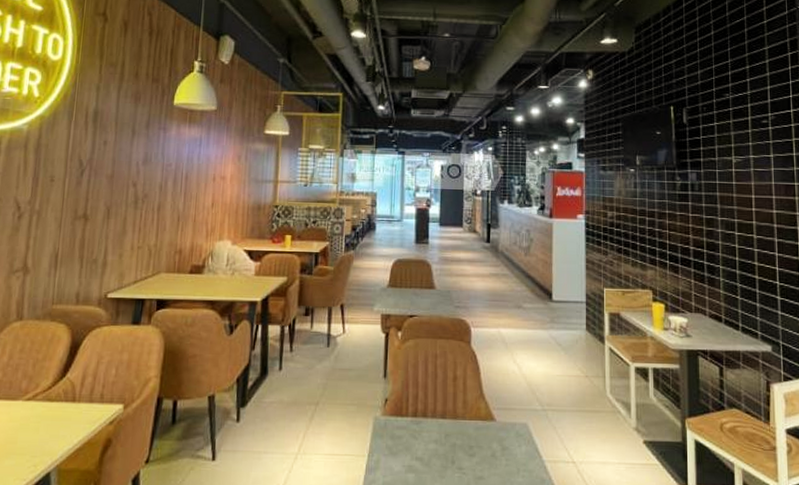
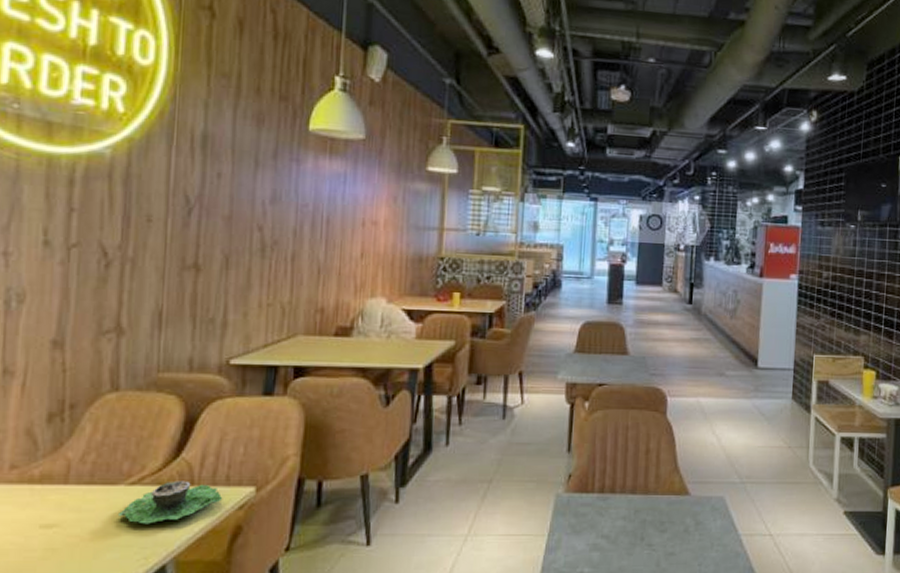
succulent planter: none [15,397,98,436] -> present [117,480,223,524]

